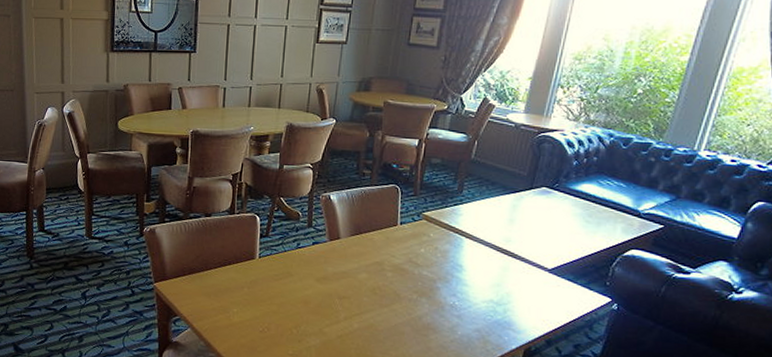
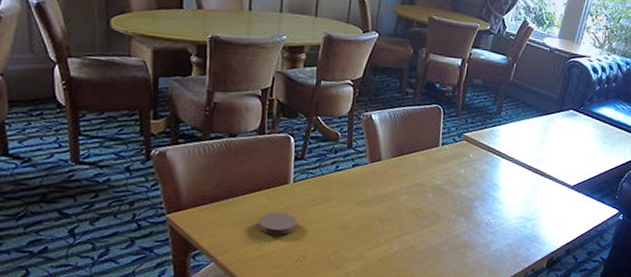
coaster: none [228,285,262,307] -> present [258,212,297,235]

